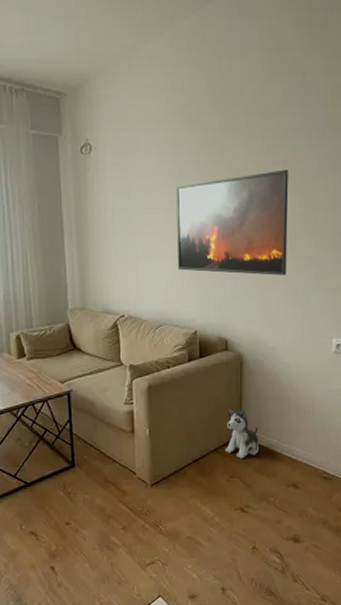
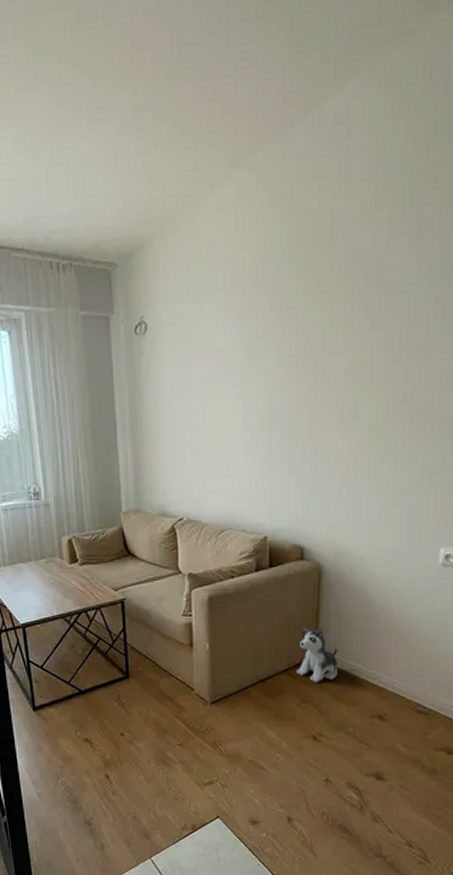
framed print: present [176,169,289,275] -> none [245,335,392,471]

